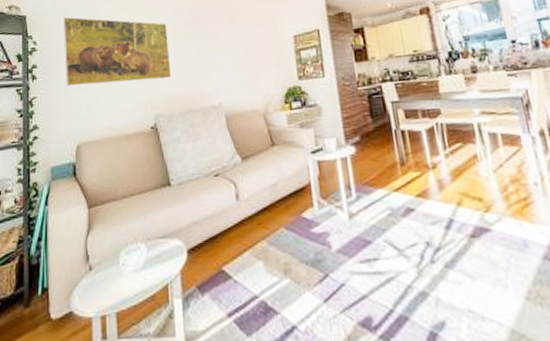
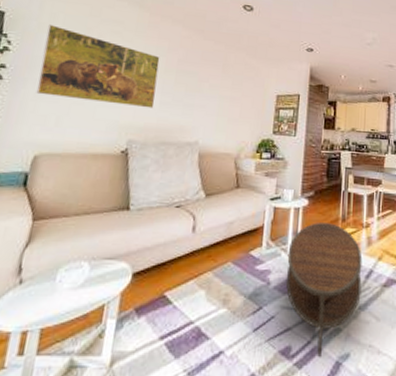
coffee table: none [343,169,445,329] -> present [286,223,363,358]

